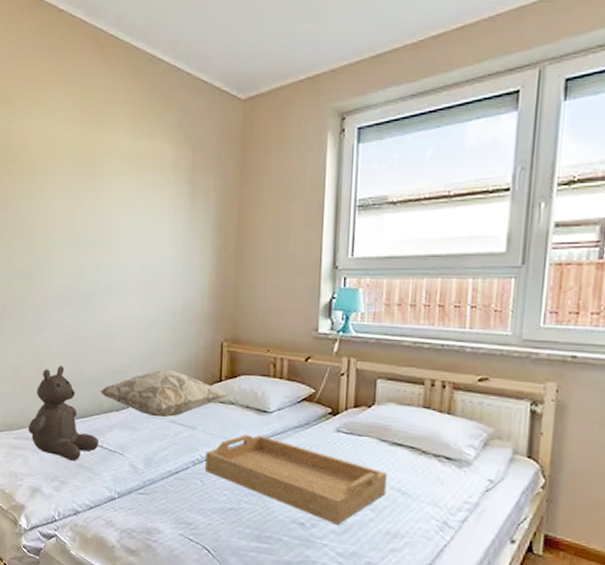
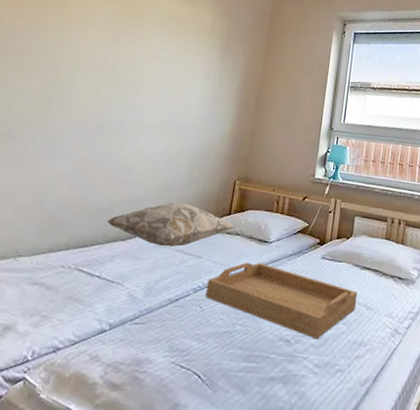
teddy bear: present [28,366,100,461] -> none [11,194,98,293]

